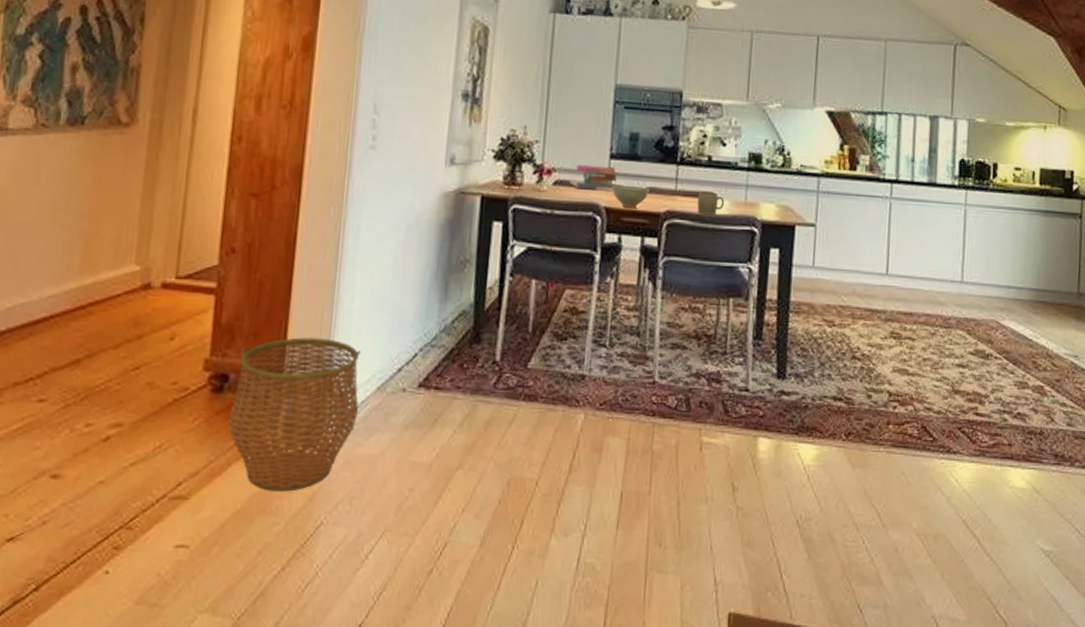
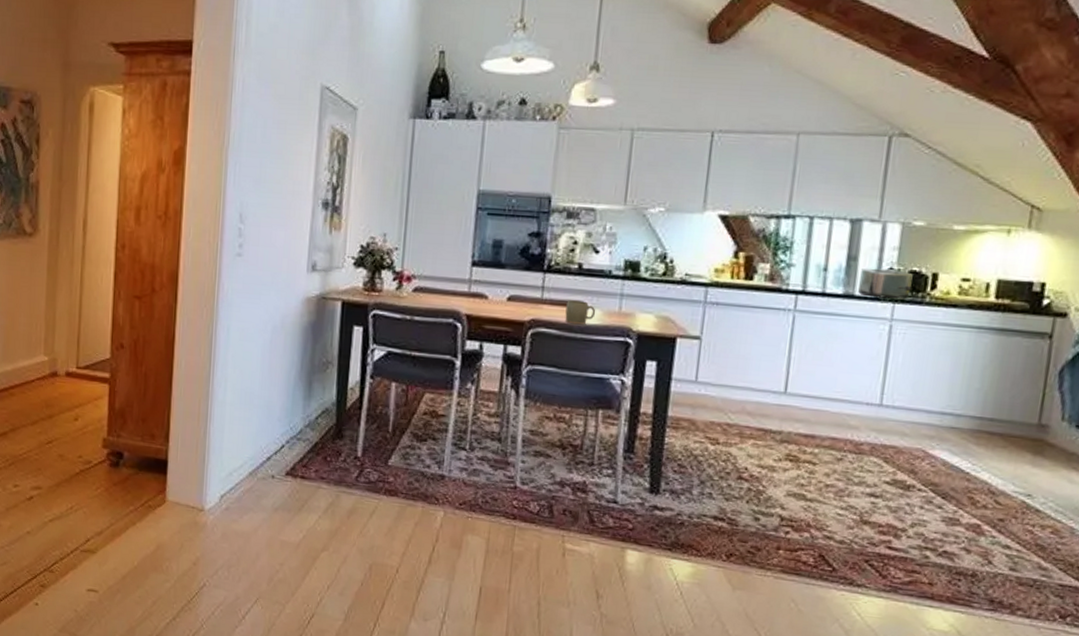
basket: present [229,337,361,491] -> none [125,424,234,555]
books: present [569,164,617,193] -> none [429,271,479,300]
bowl: present [612,184,650,208] -> none [473,292,513,316]
toaster: none [939,159,979,186] -> present [858,268,913,299]

